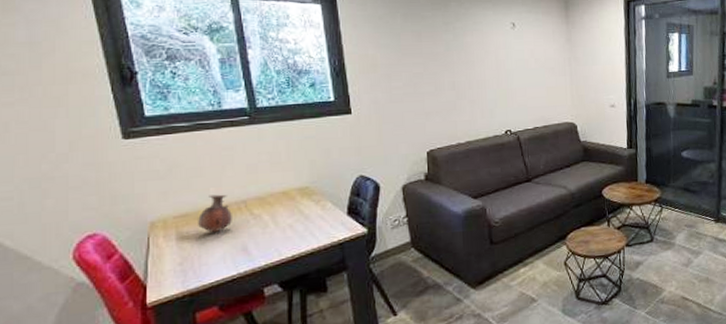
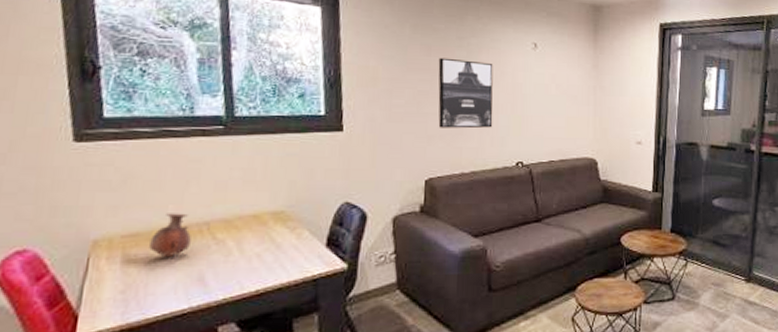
wall art: none [429,42,482,105] -> present [438,57,493,129]

